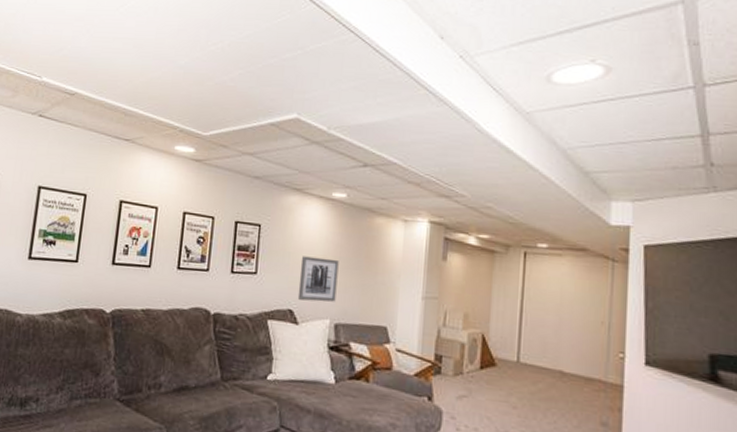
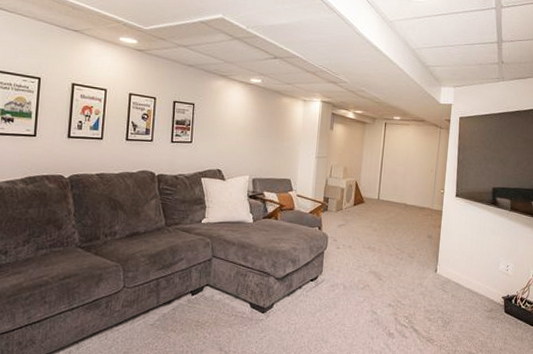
wall art: present [297,256,339,302] -> none [224,128,256,163]

